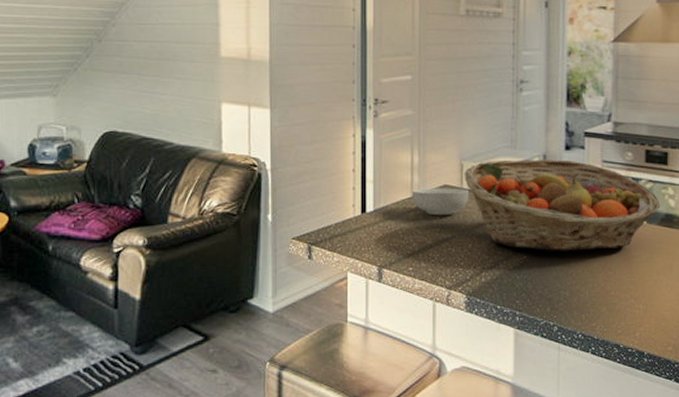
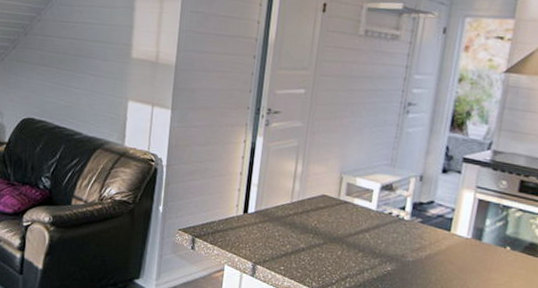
cereal bowl: present [412,188,469,215] -> none [291,196,345,223]
fruit basket: present [464,160,661,251] -> none [342,176,527,270]

